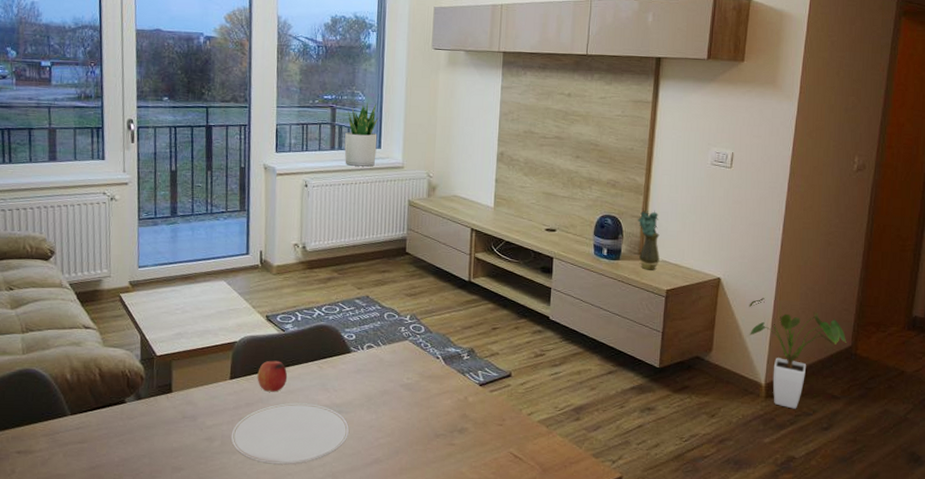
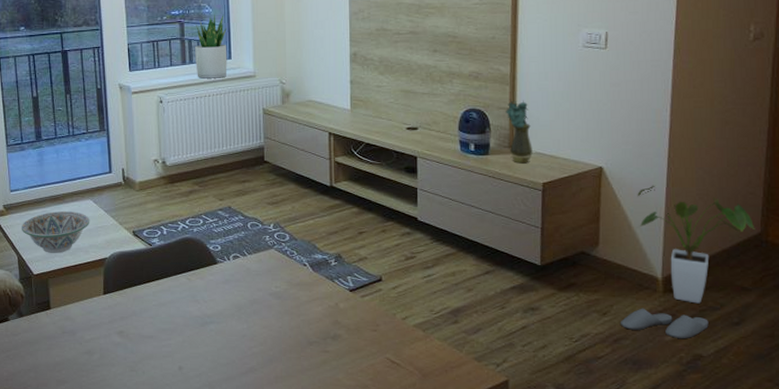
decorative bowl: none [146,291,222,335] -> present [21,212,90,253]
plate: present [230,402,349,465] -> none [109,315,222,376]
fruit: present [257,360,288,392] -> none [129,274,158,305]
slippers: none [725,411,802,442] -> present [620,308,709,339]

